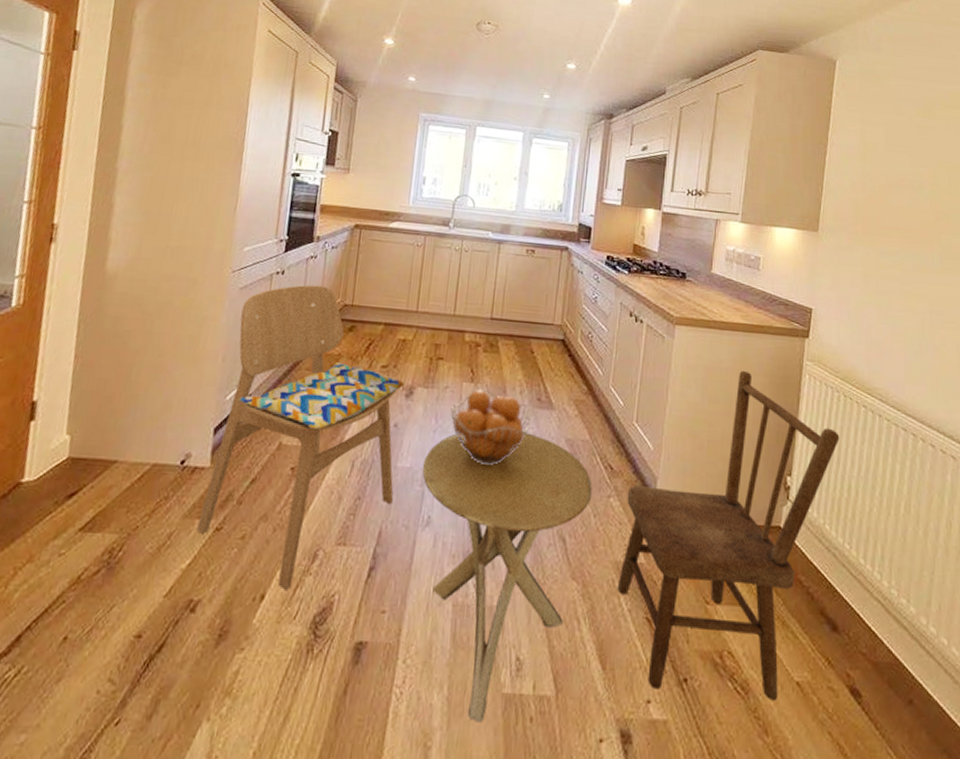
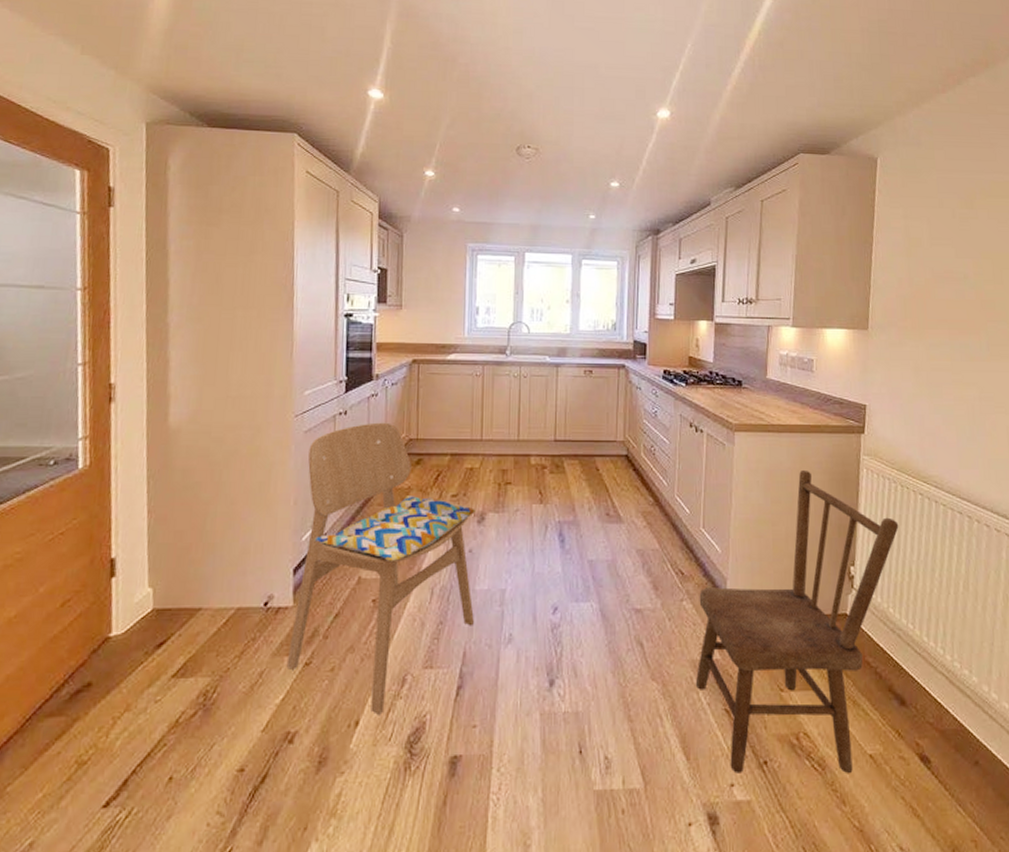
side table: present [422,432,592,723] -> none [499,547,665,819]
fruit basket: present [450,388,533,465] -> none [522,509,602,580]

